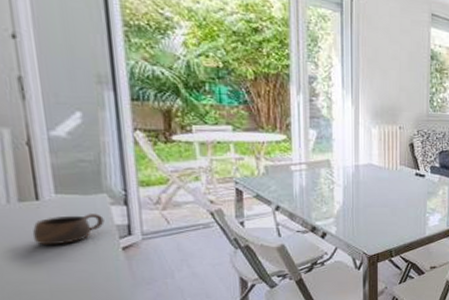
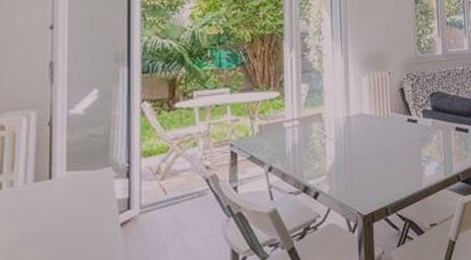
cup: present [32,214,104,246] -> none [41,189,107,226]

